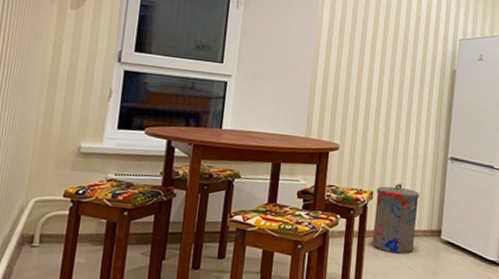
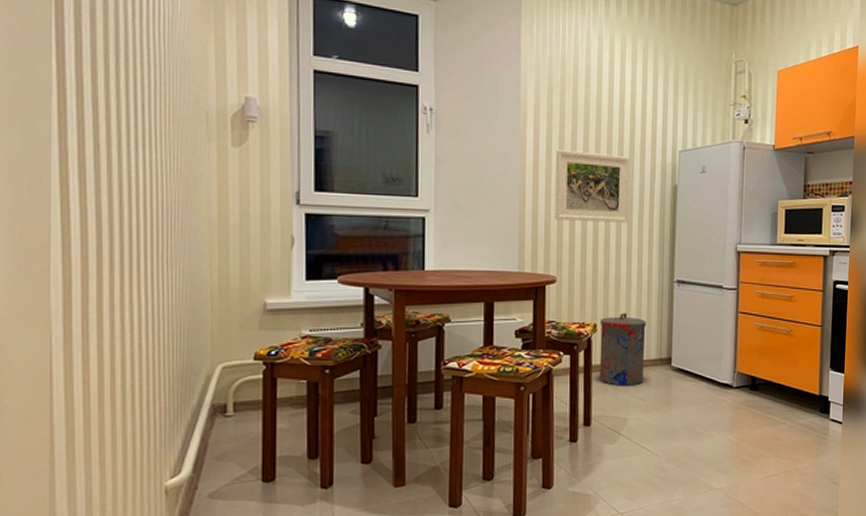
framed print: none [342,30,414,101] -> present [555,150,630,223]

